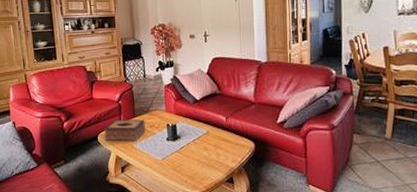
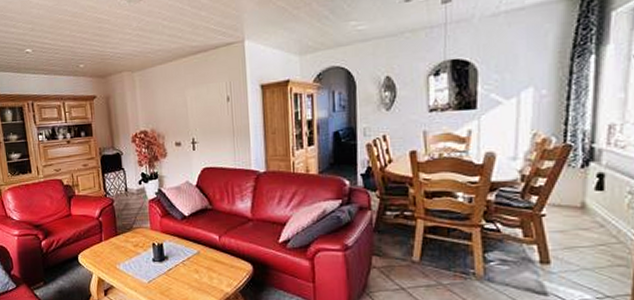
tissue box: present [104,119,145,142] -> none [84,238,129,262]

